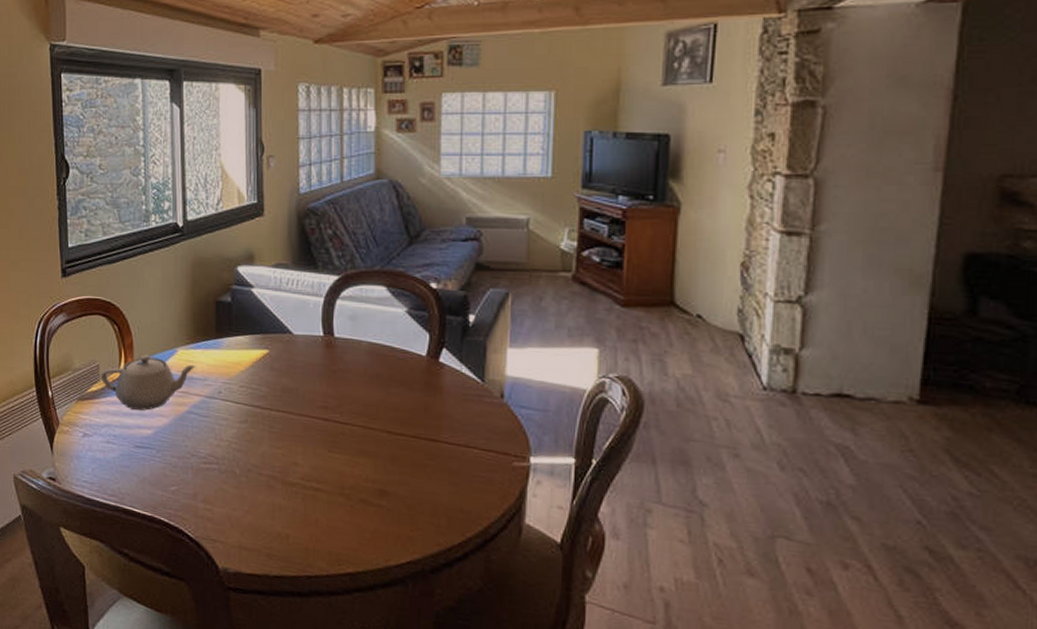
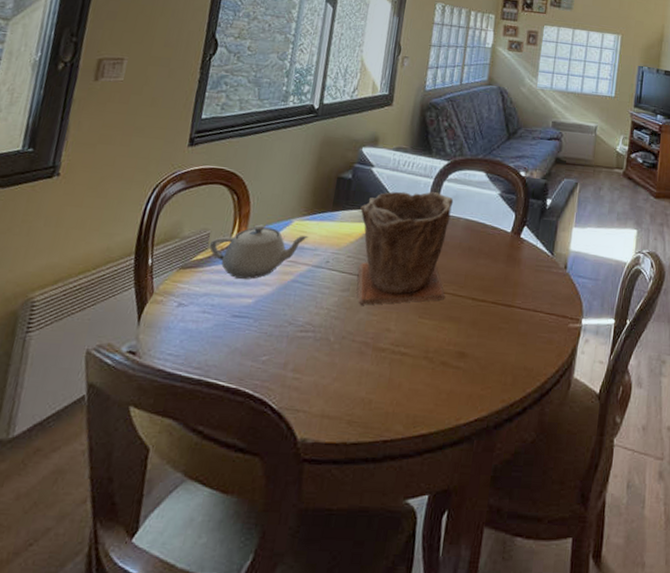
plant pot: none [246,312,356,438] -> present [357,191,454,305]

